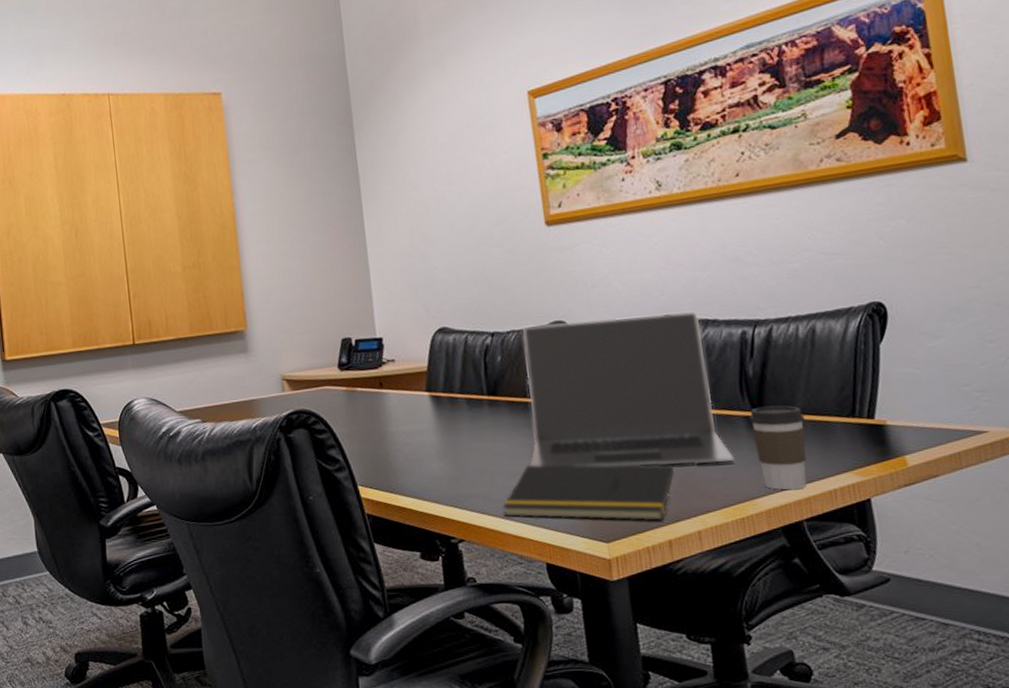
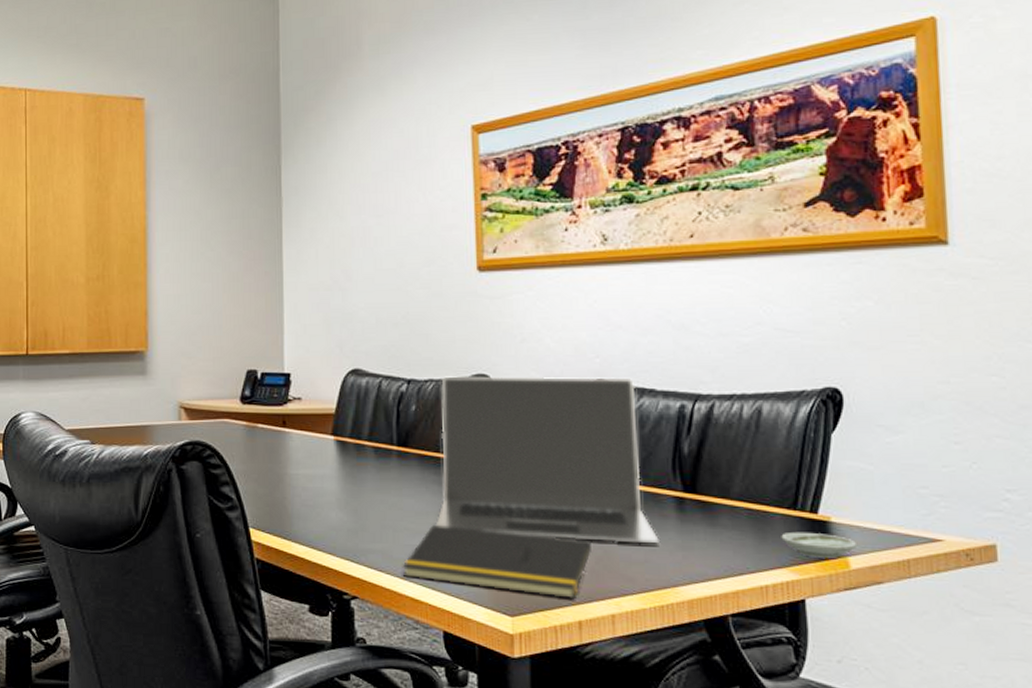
coffee cup: present [749,405,807,490] -> none [679,488,740,582]
saucer: none [843,436,913,459] -> present [781,531,858,558]

